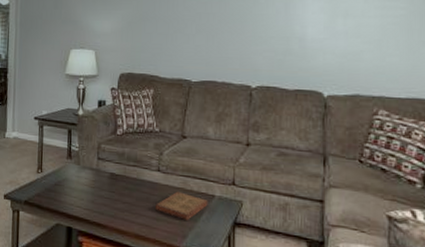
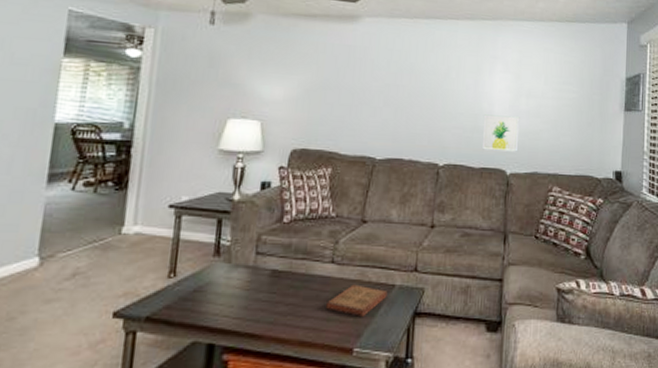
wall art: none [296,37,337,74] -> present [483,114,520,152]

